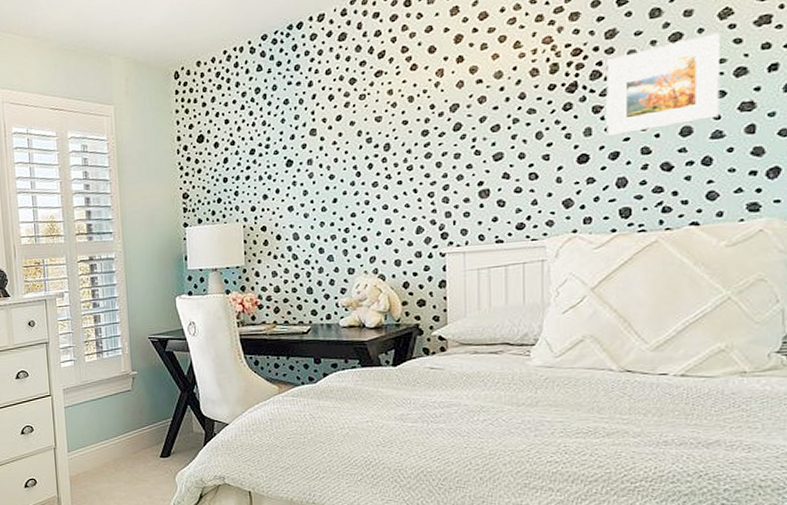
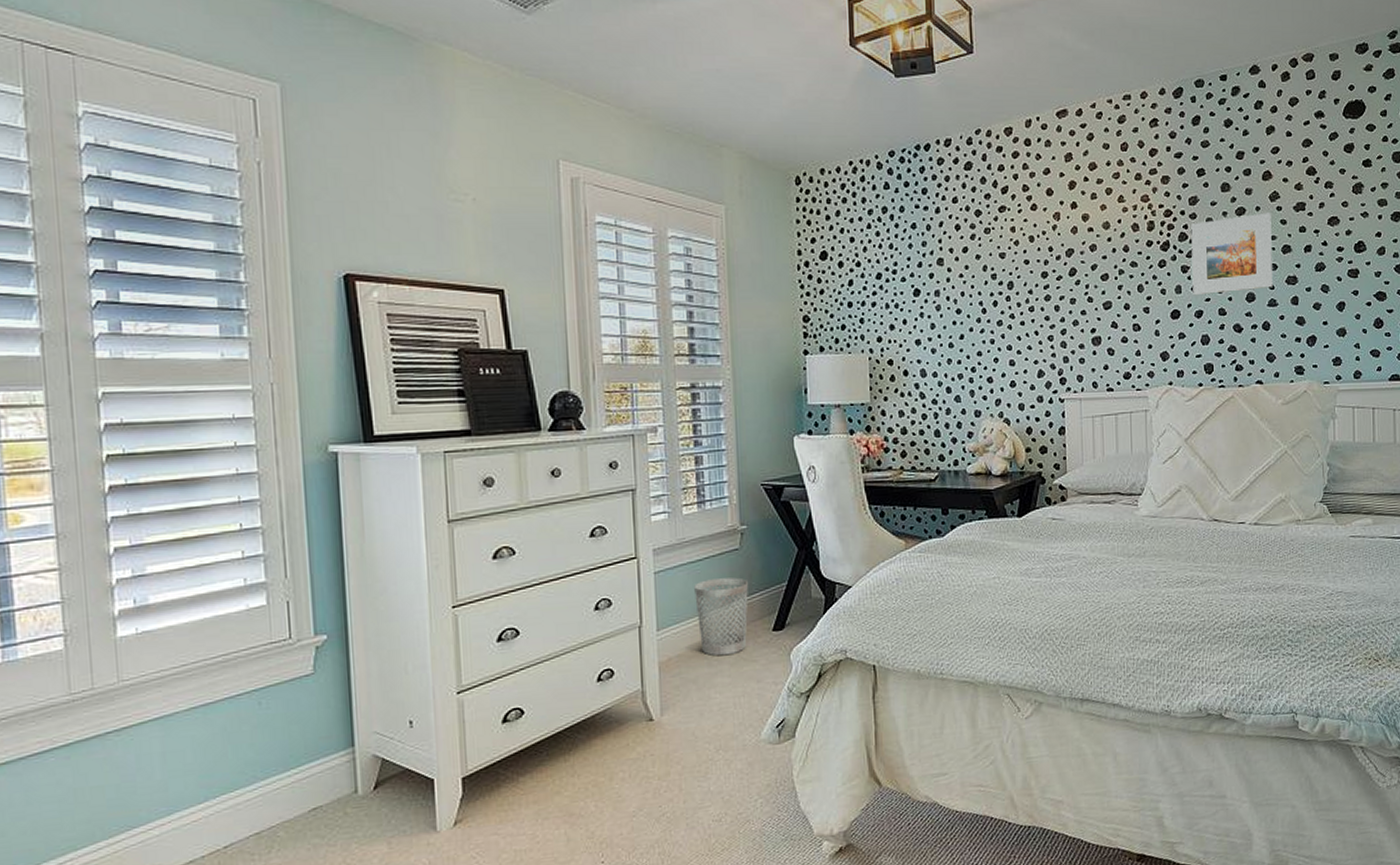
wastebasket: none [96,413,140,475] -> present [694,577,748,656]

